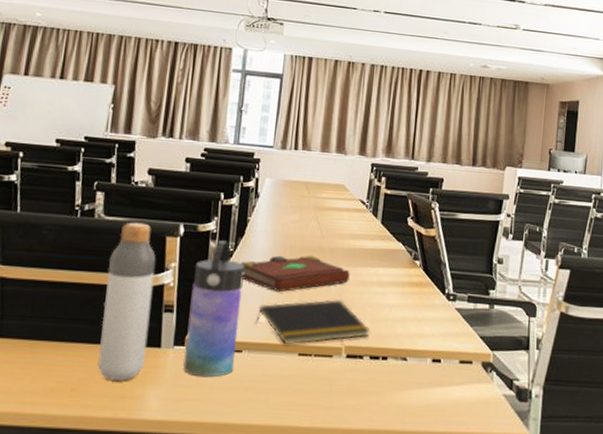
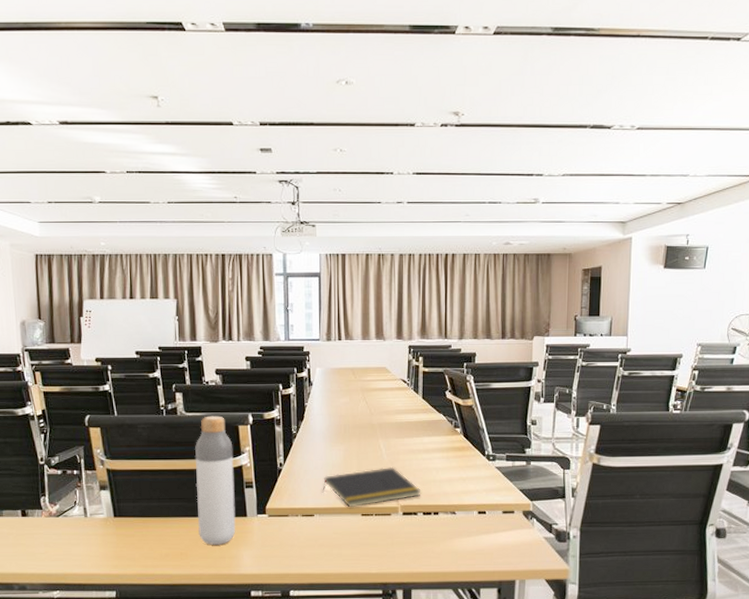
water bottle: present [183,240,245,378] -> none [266,425,309,538]
book: present [241,255,350,293] -> none [304,431,399,465]

